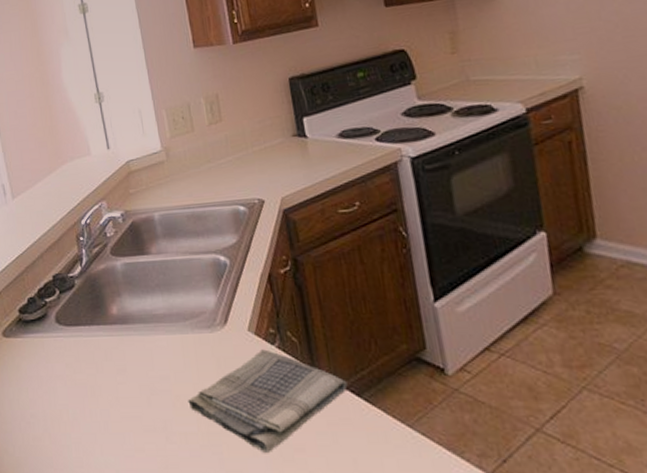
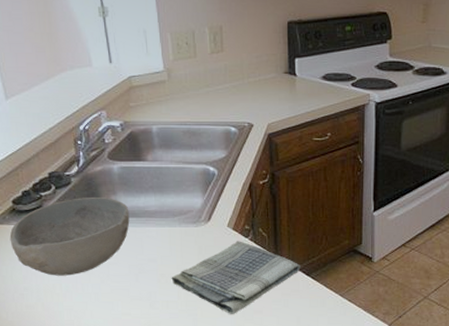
bowl: none [16,300,137,399] -> present [9,196,130,276]

